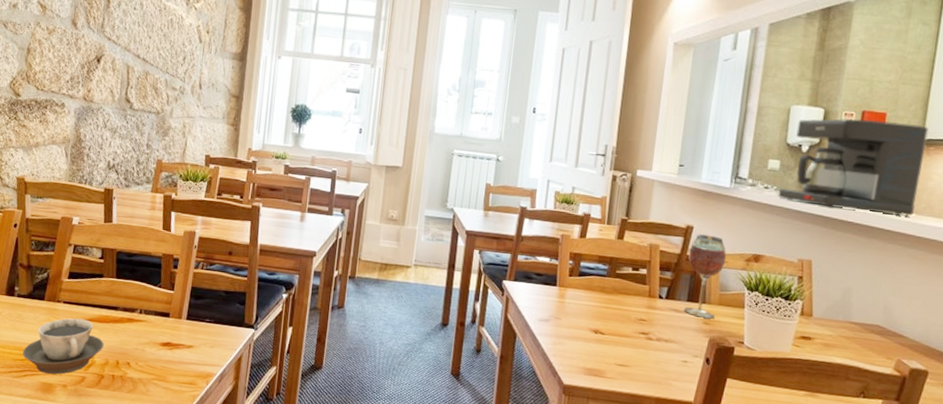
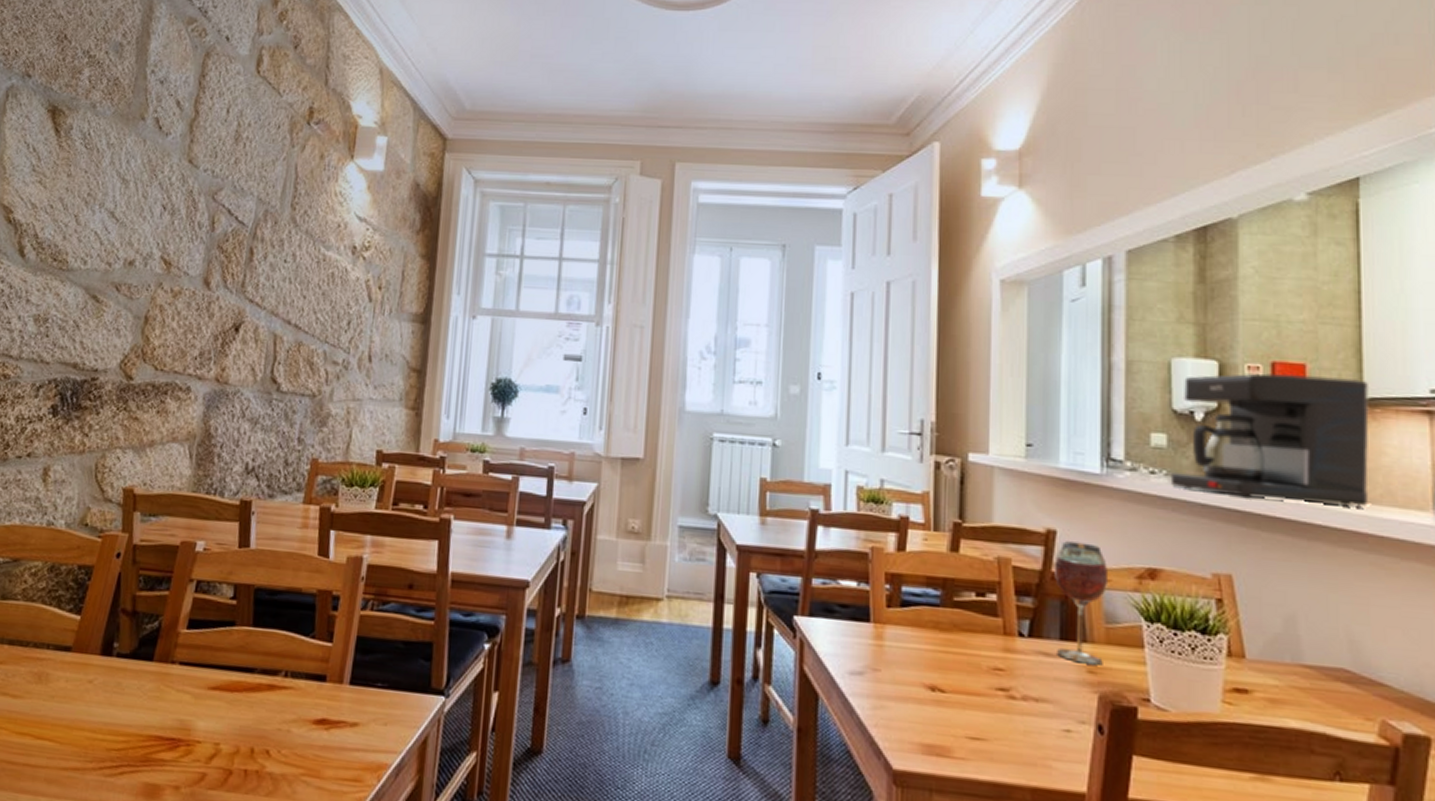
cup: present [22,318,104,375] -> none [119,686,234,771]

